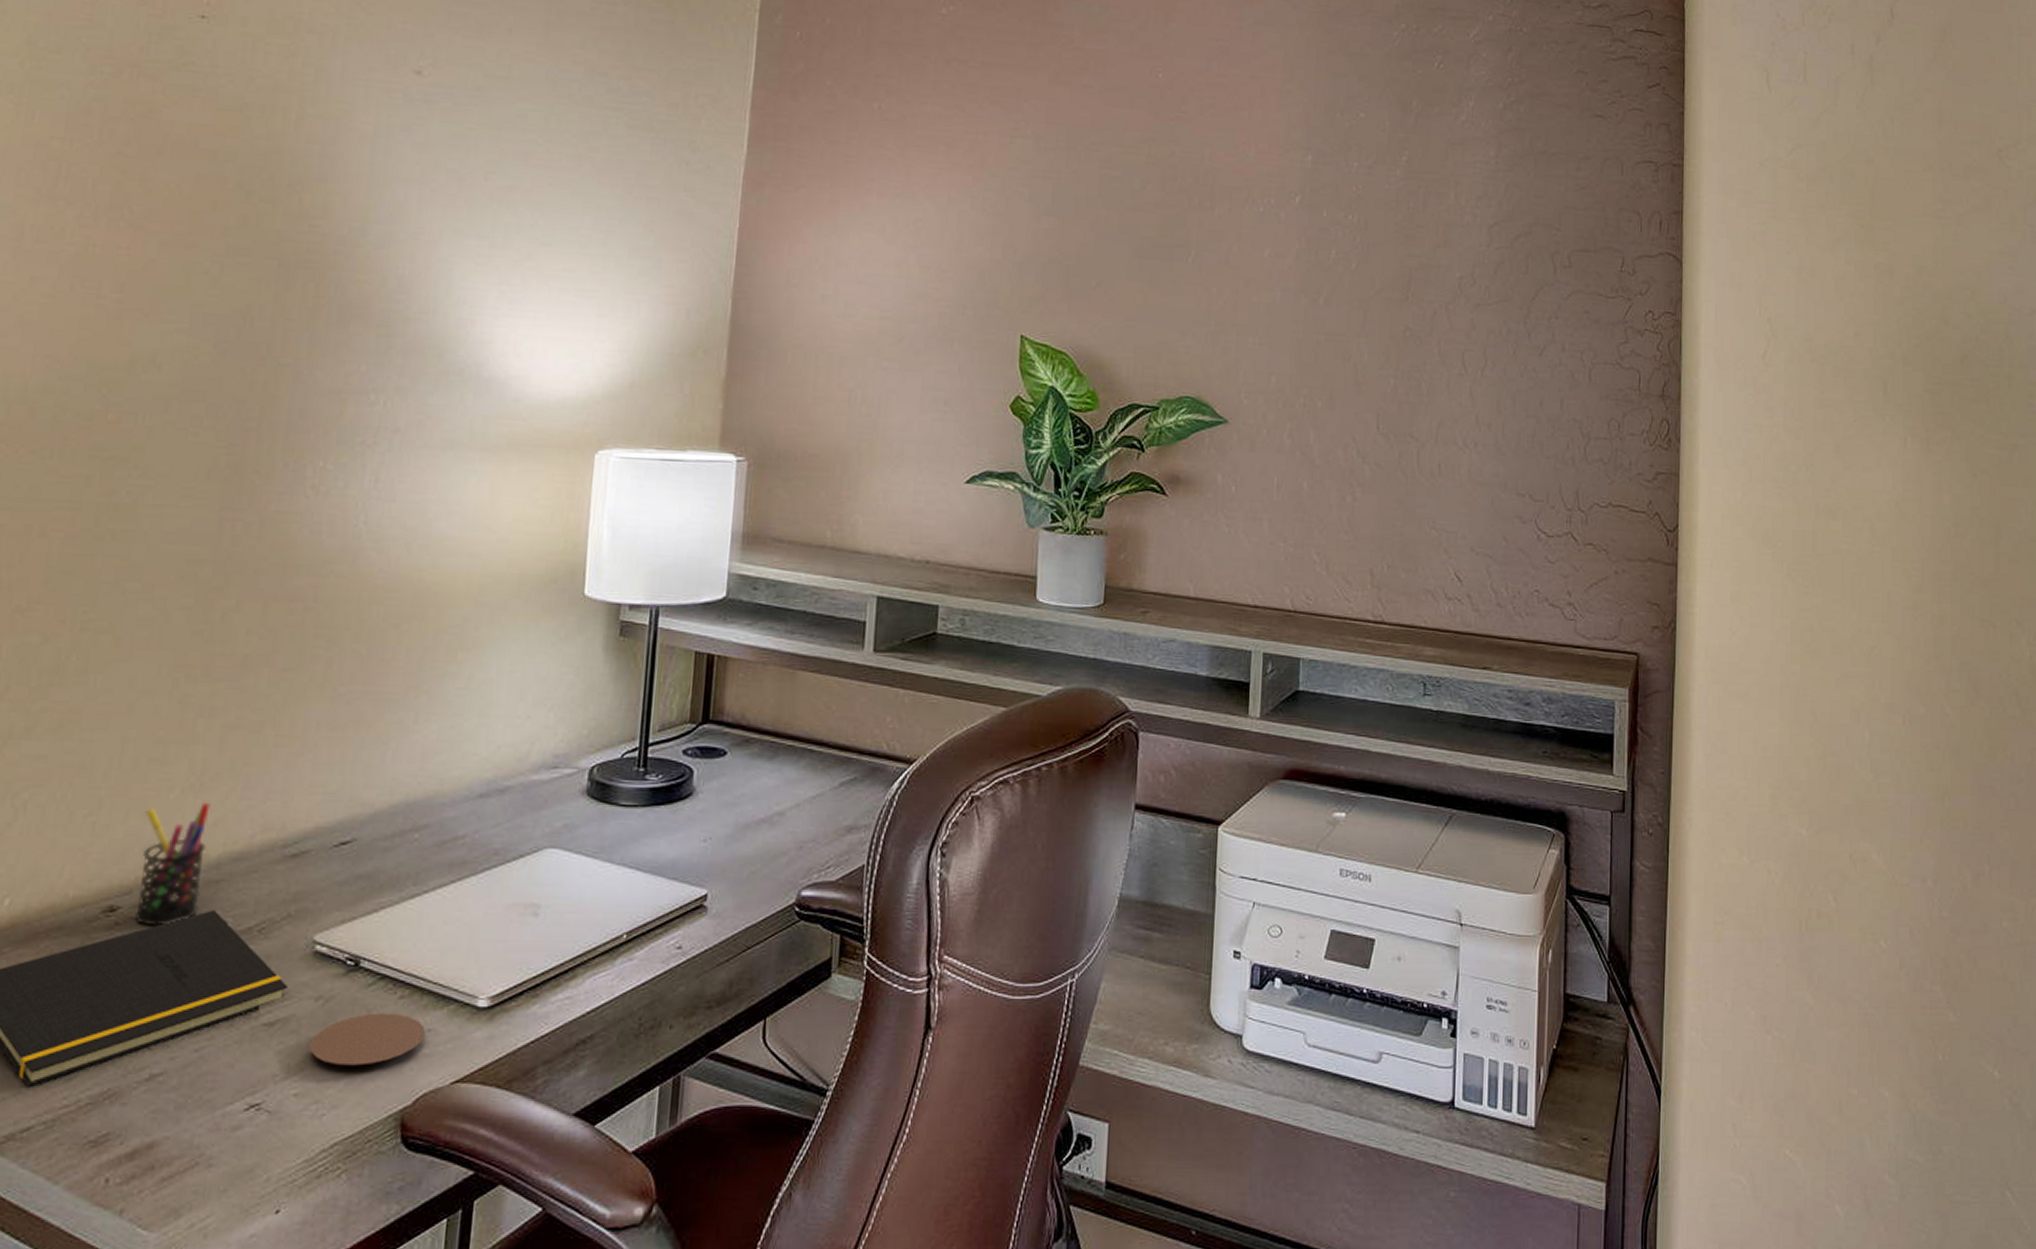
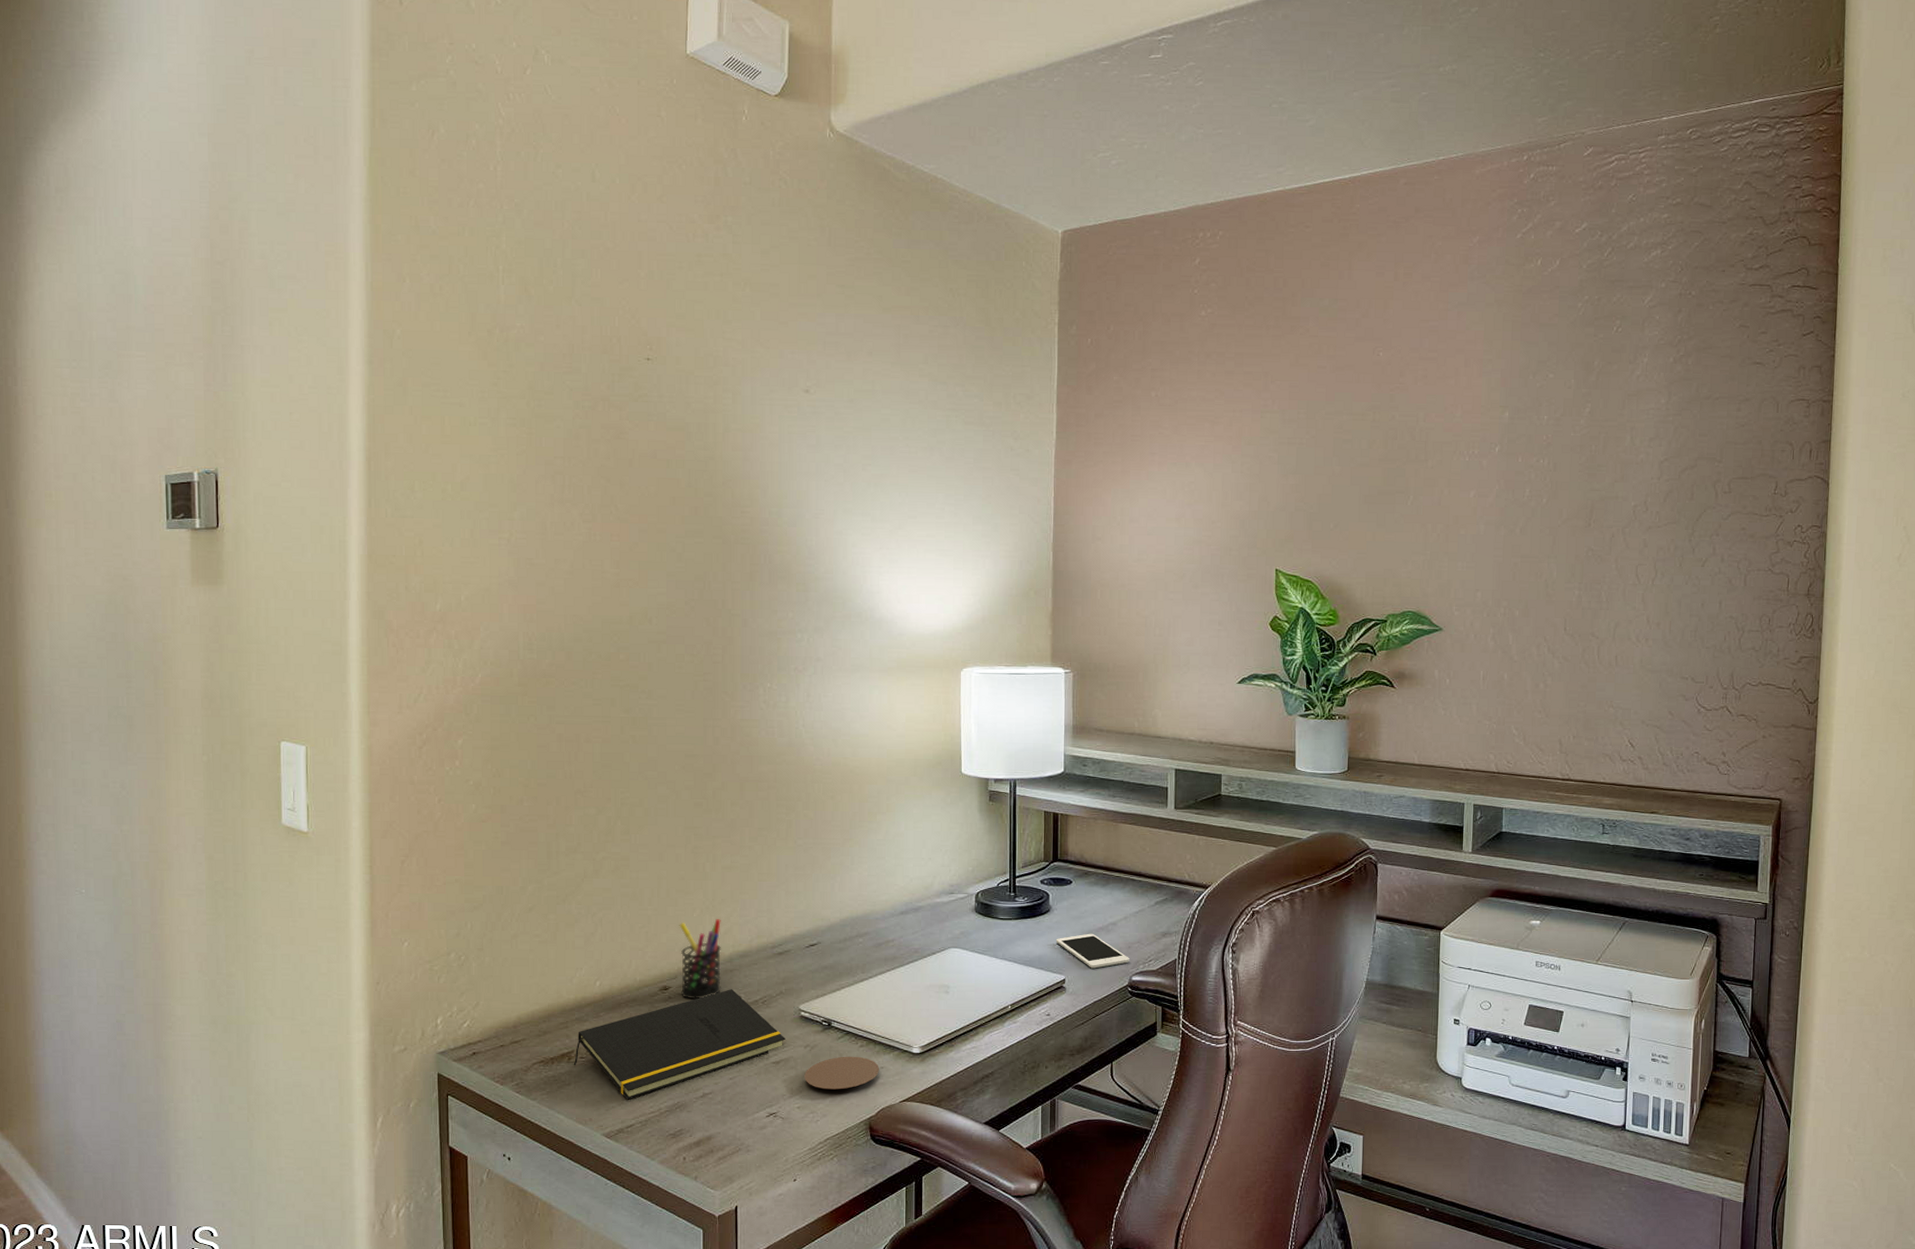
cell phone: none [697,827,800,879] -> present [1055,933,1129,969]

